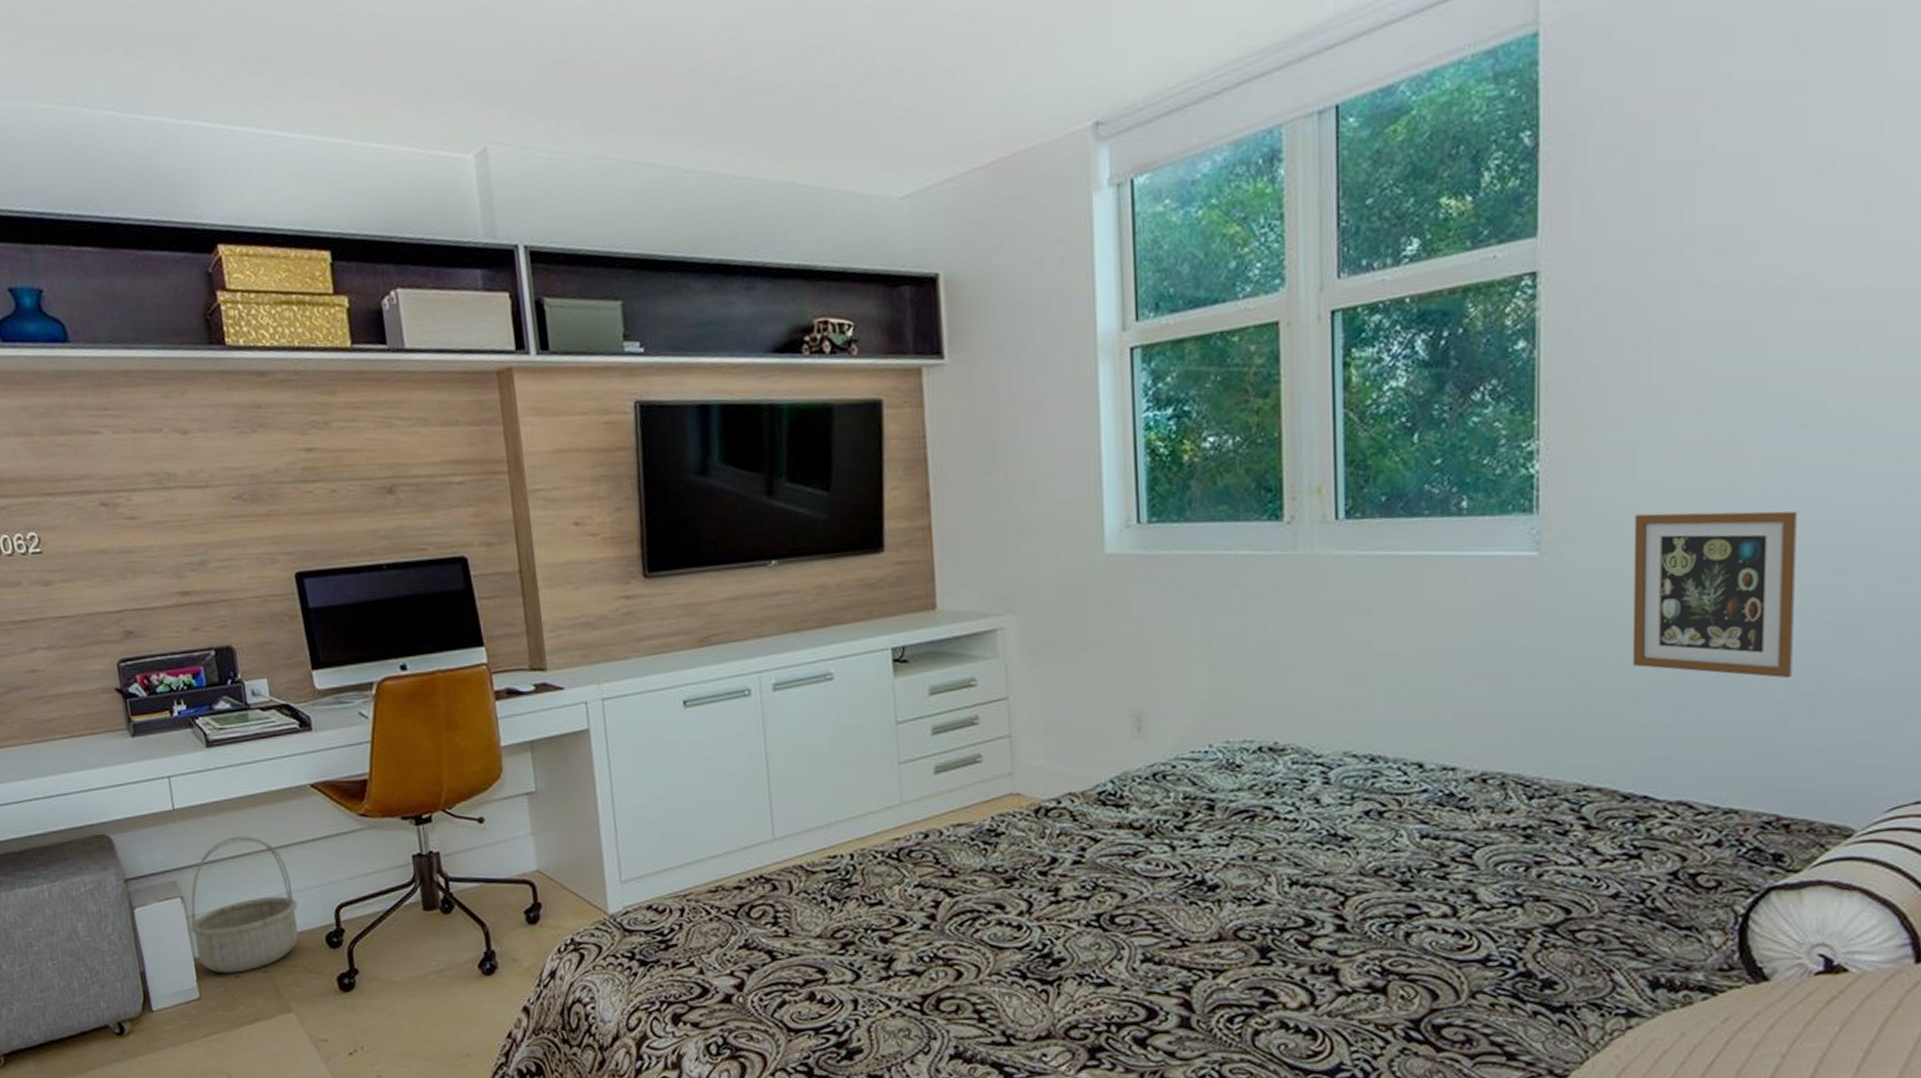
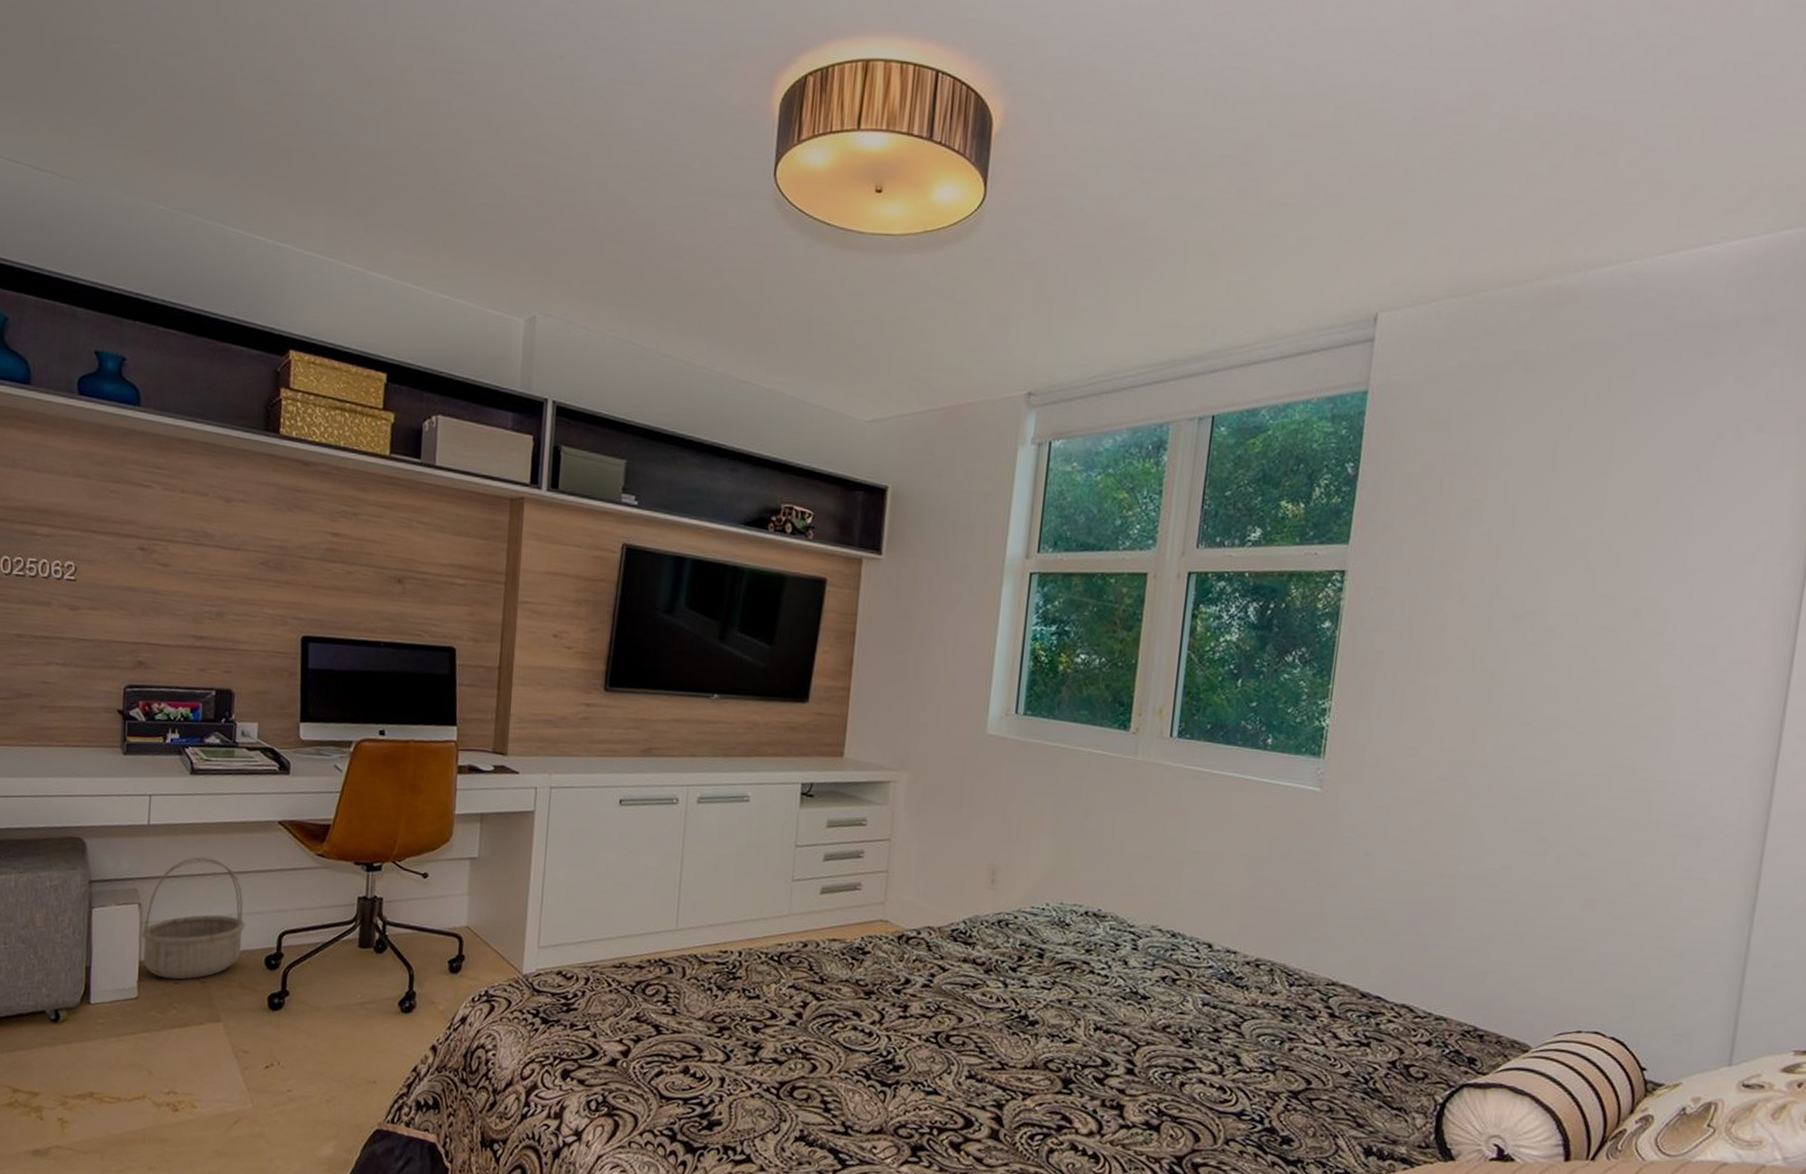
picture frame: present [1632,511,1797,679] -> none [1380,771,1514,919]

